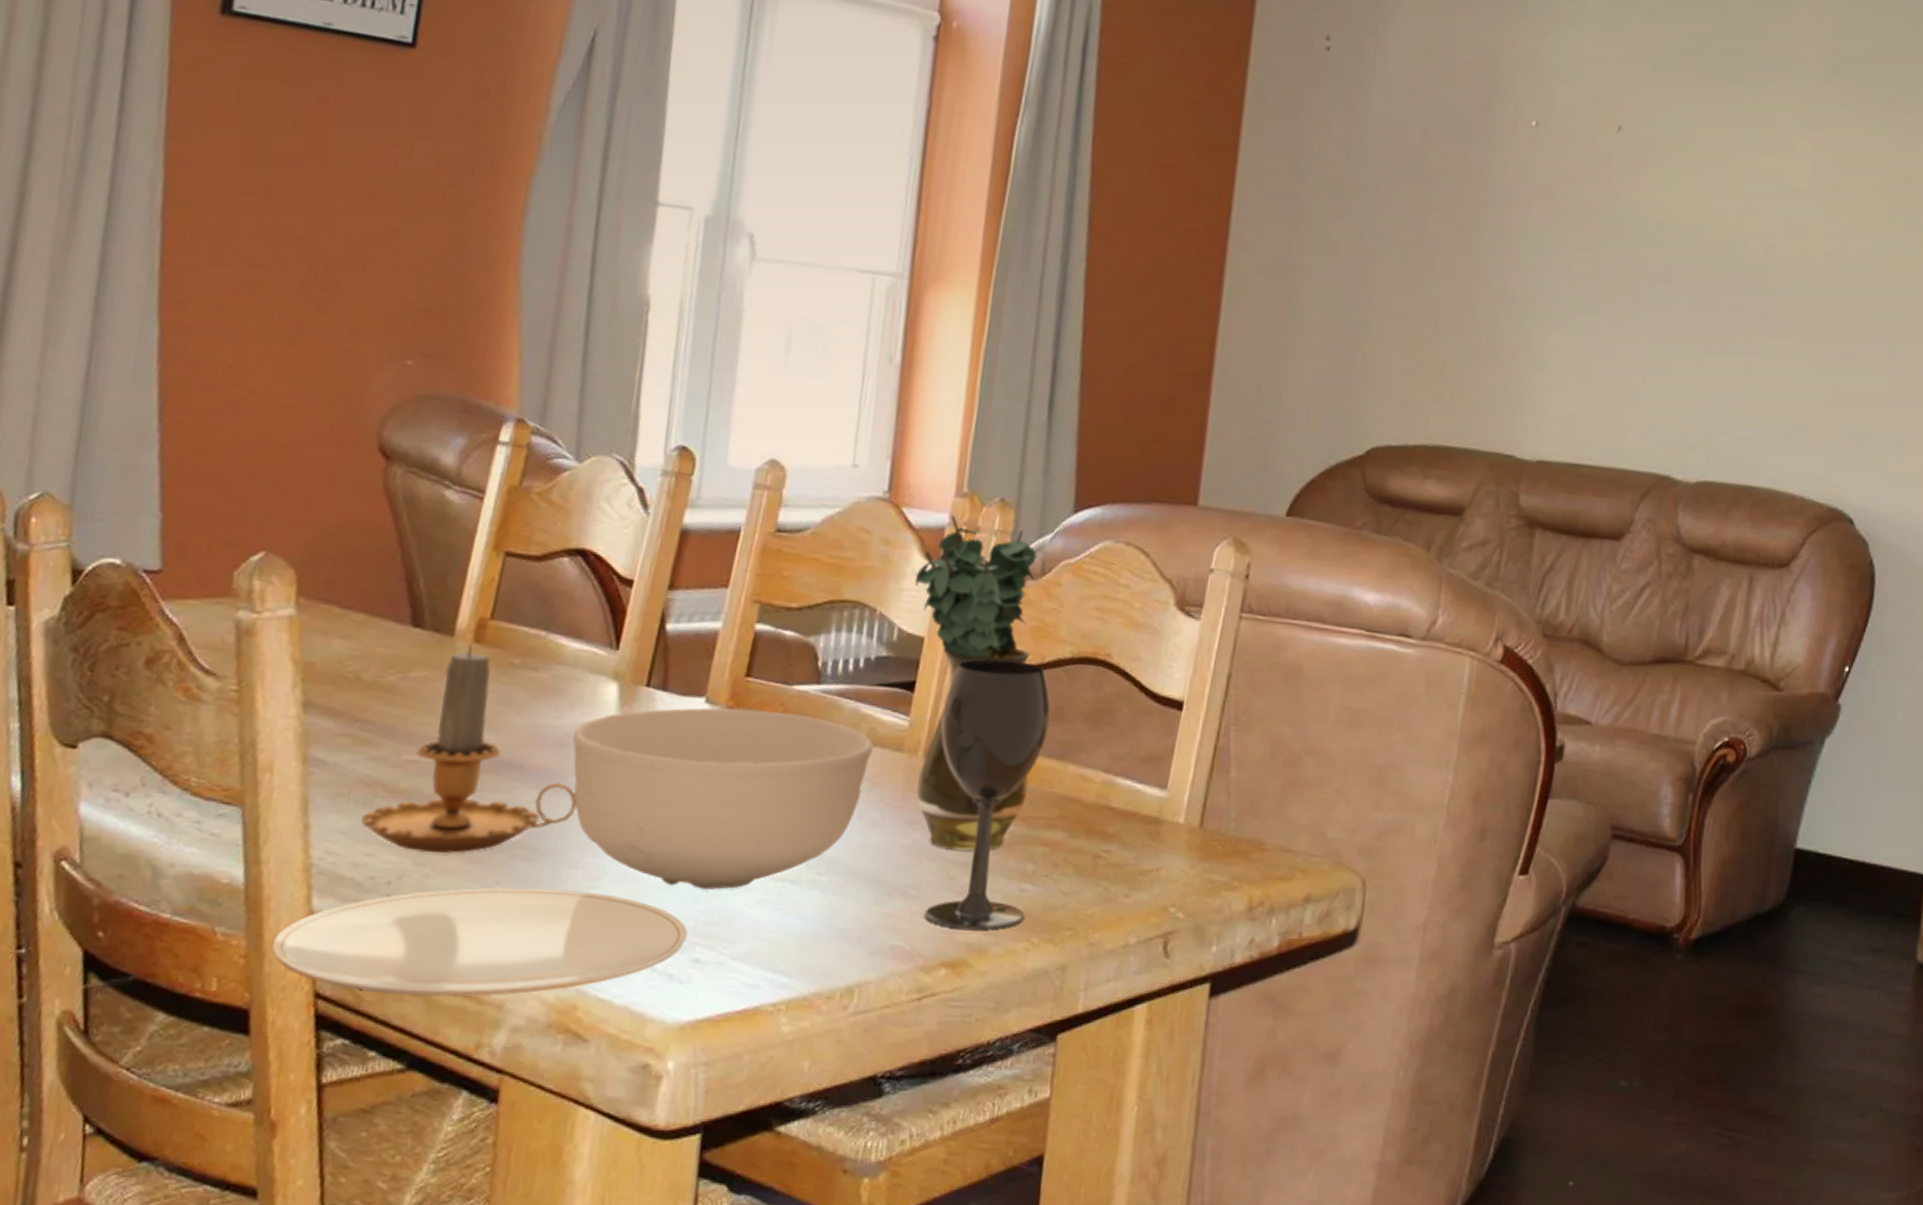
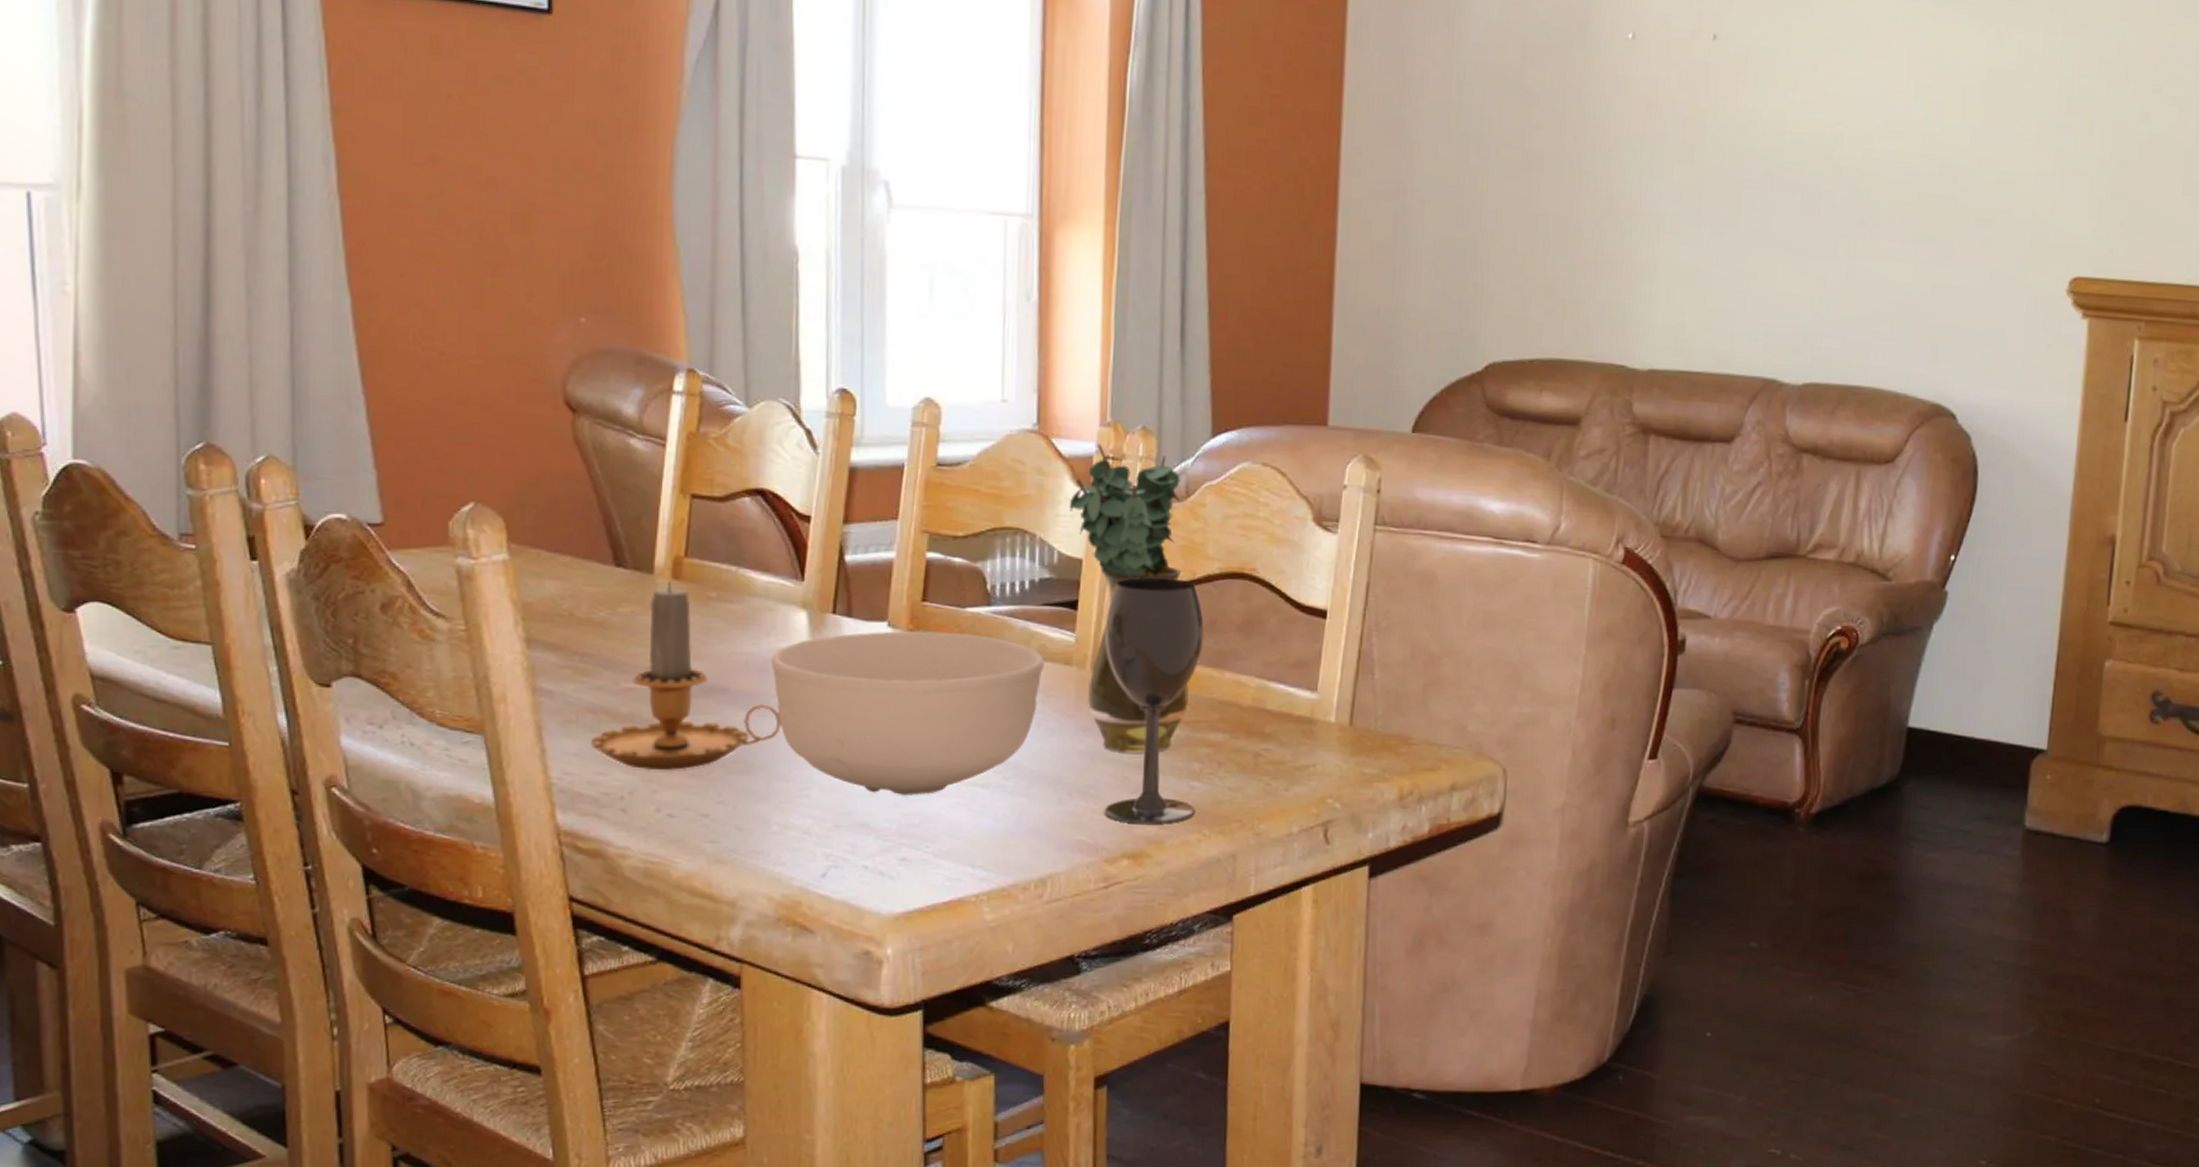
plate: present [271,887,688,997] -> none [526,798,893,897]

